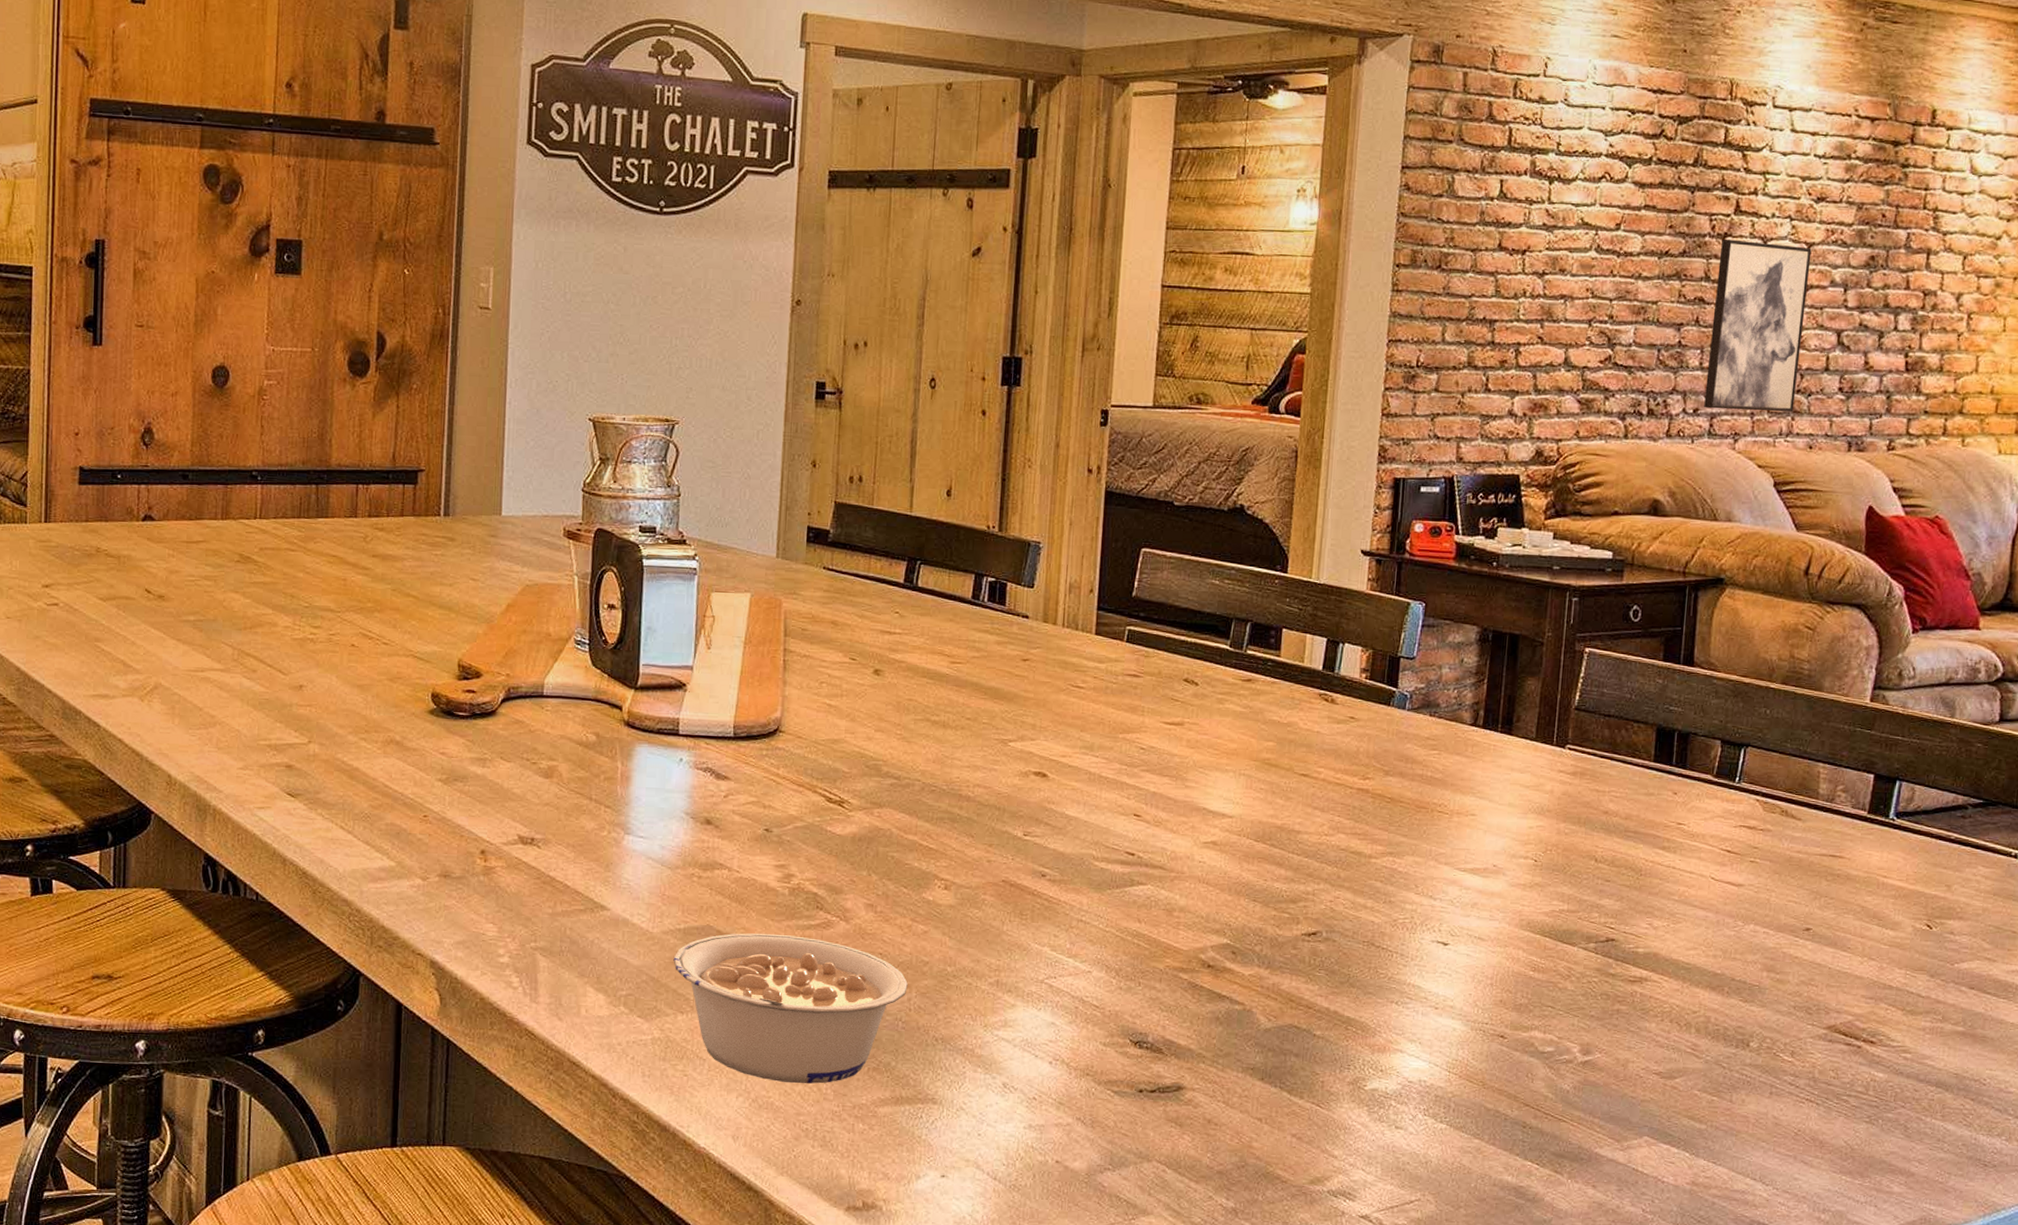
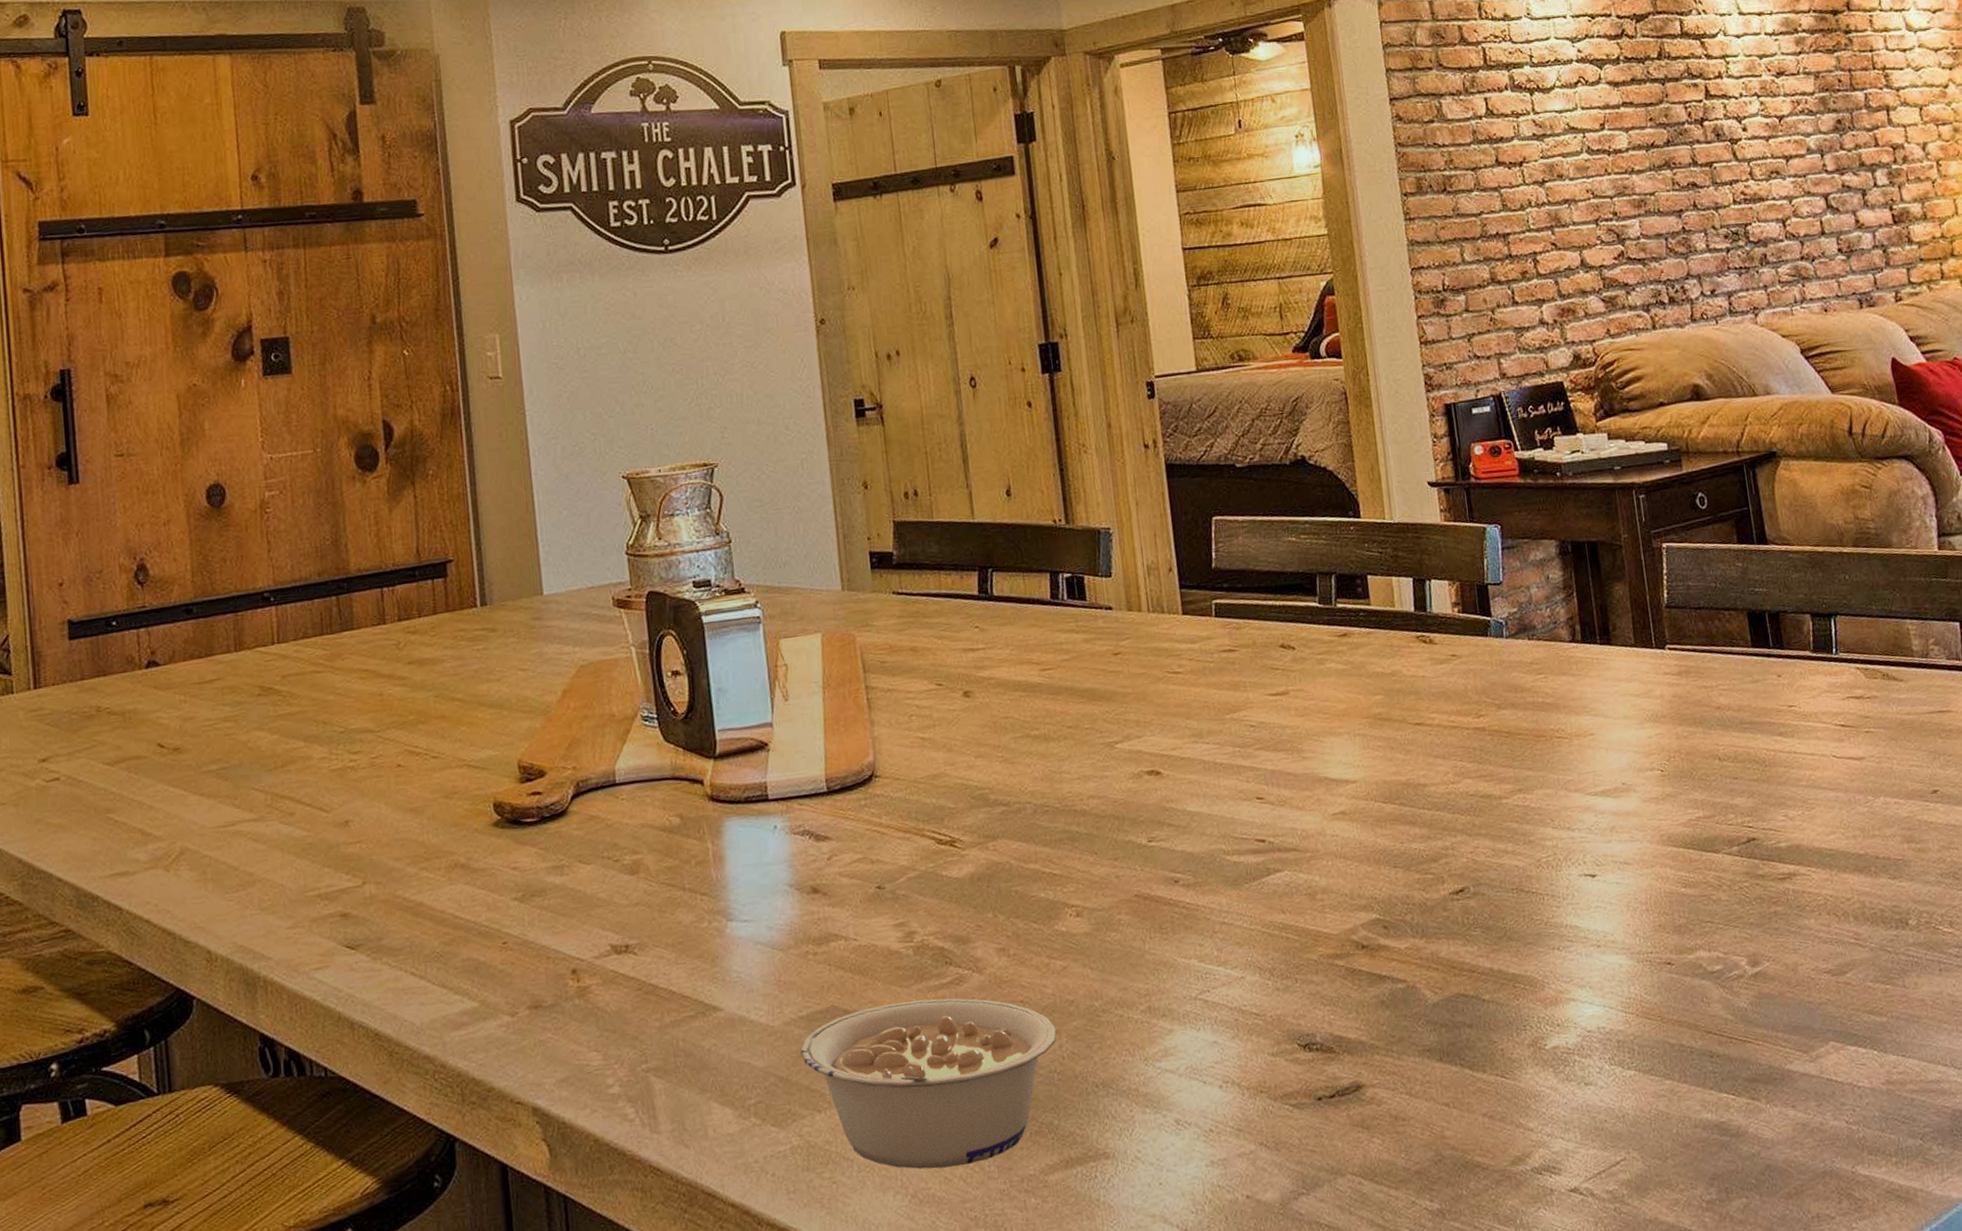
wall art: present [1704,239,1812,413] -> none [1700,120,1802,288]

